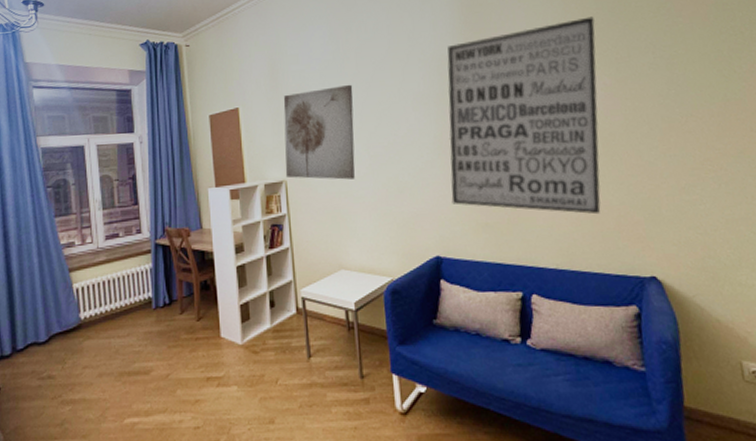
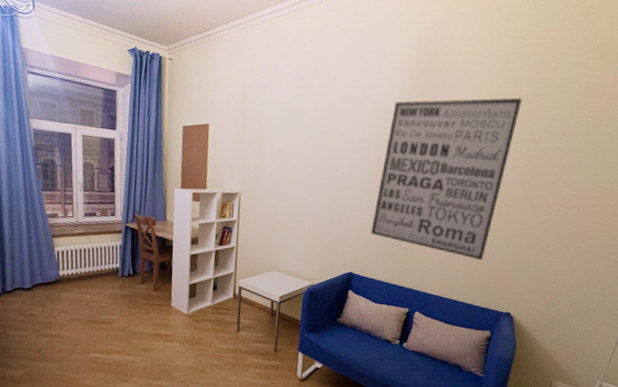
wall art: present [283,84,355,180] -> none [240,119,309,201]

